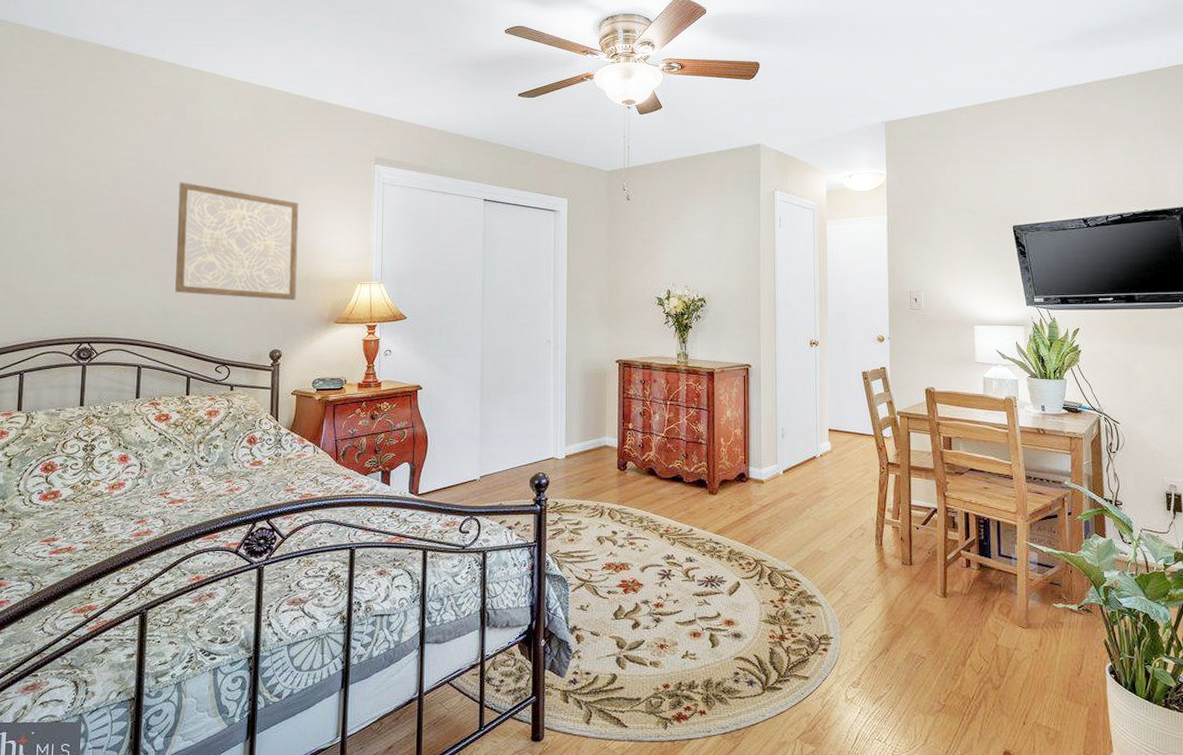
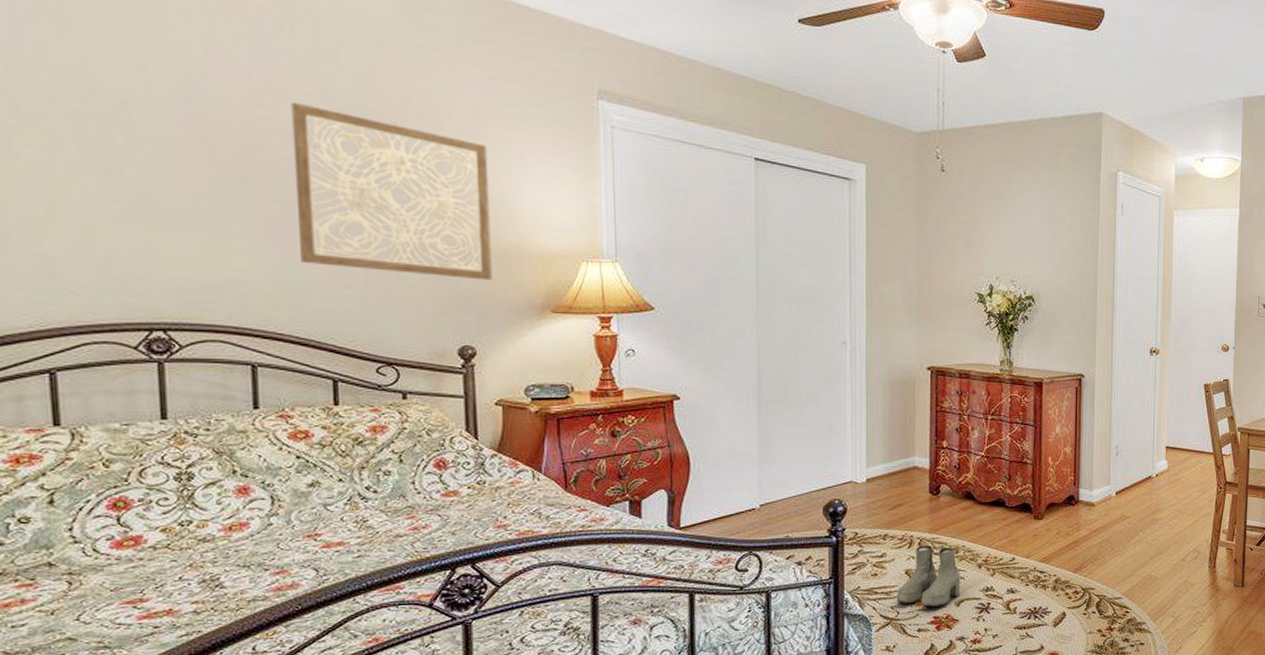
boots: none [589,515,645,571] -> present [896,545,961,607]

